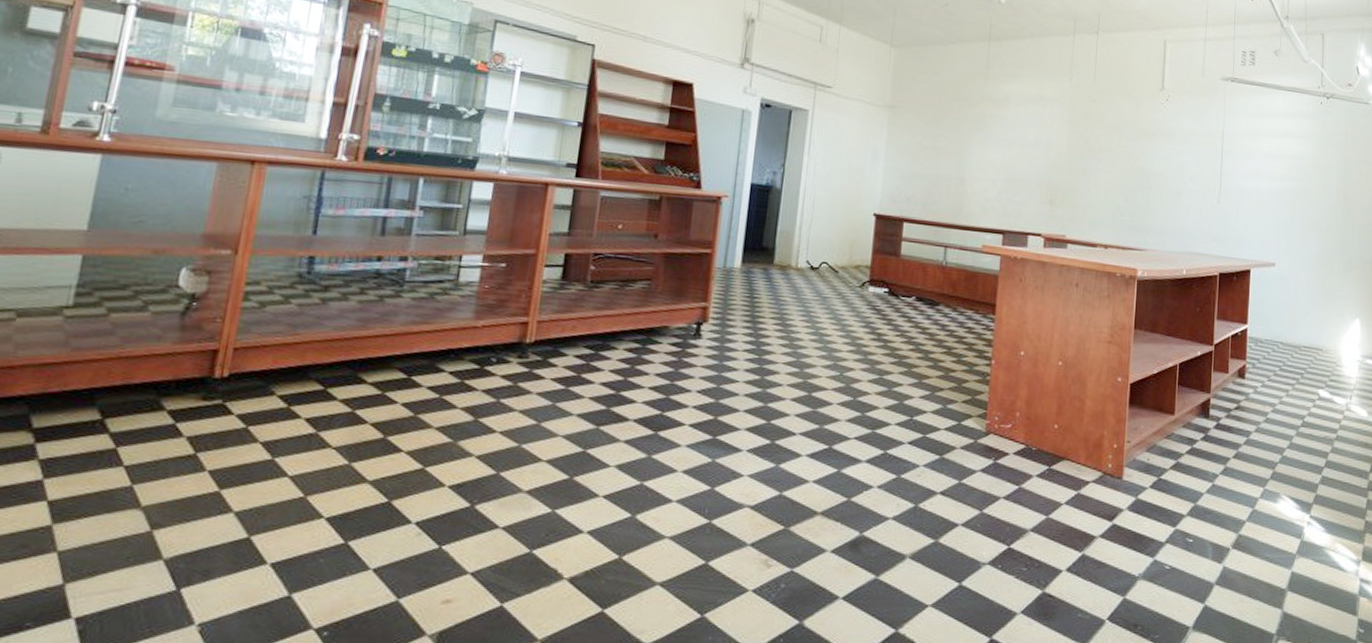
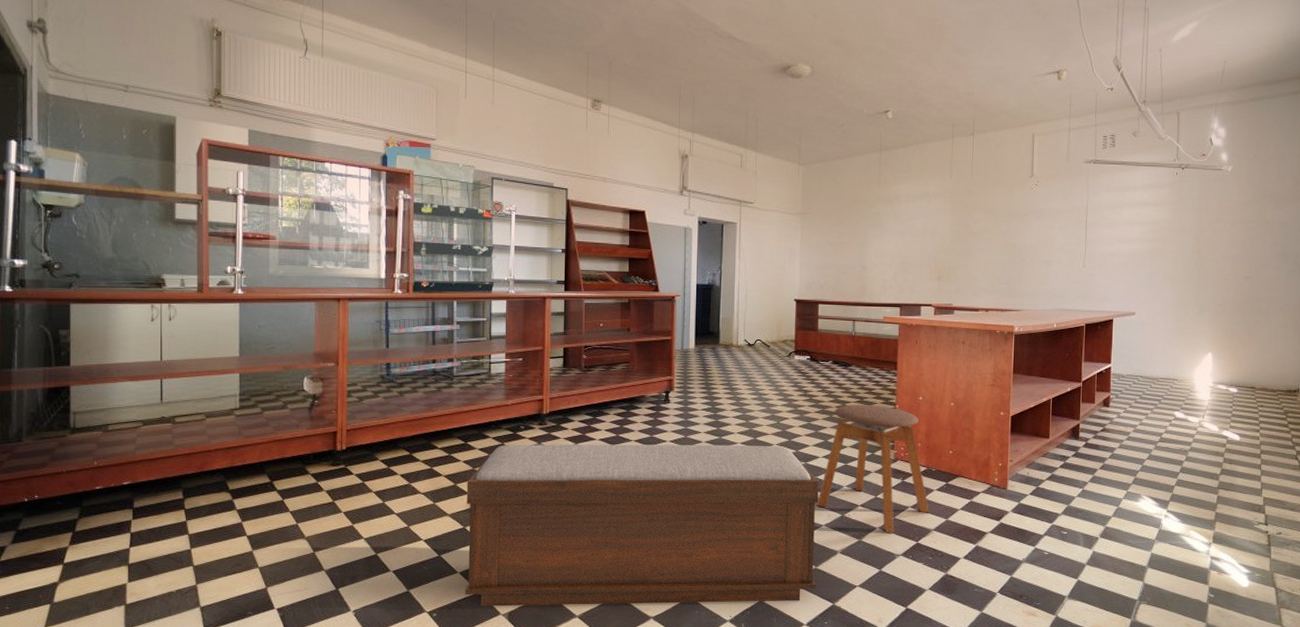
bench: none [376,383,889,626] -> present [465,444,819,607]
stool: none [883,356,1026,532] -> present [816,404,929,533]

